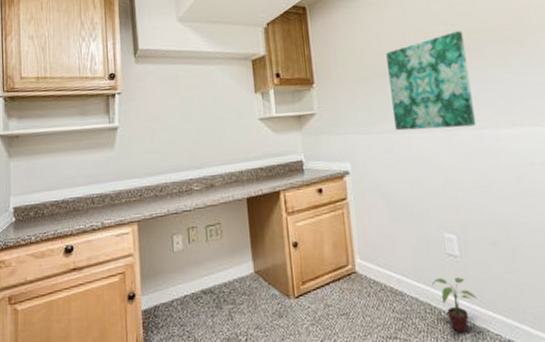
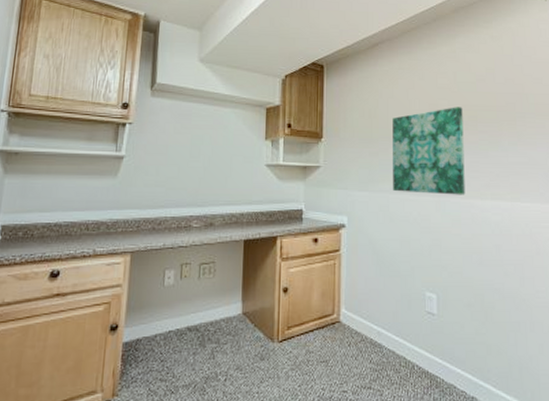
potted plant: present [432,277,477,333] -> none [409,334,448,388]

